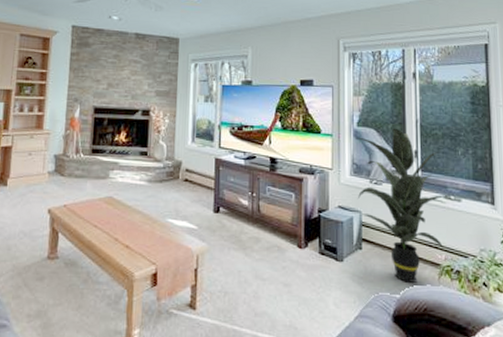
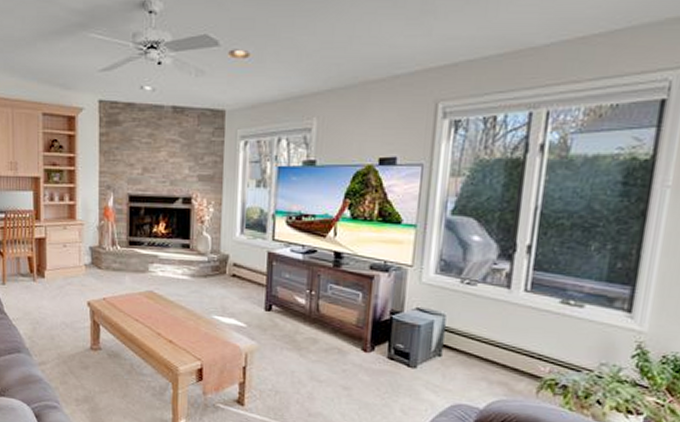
indoor plant: present [355,128,448,283] -> none [443,216,566,395]

